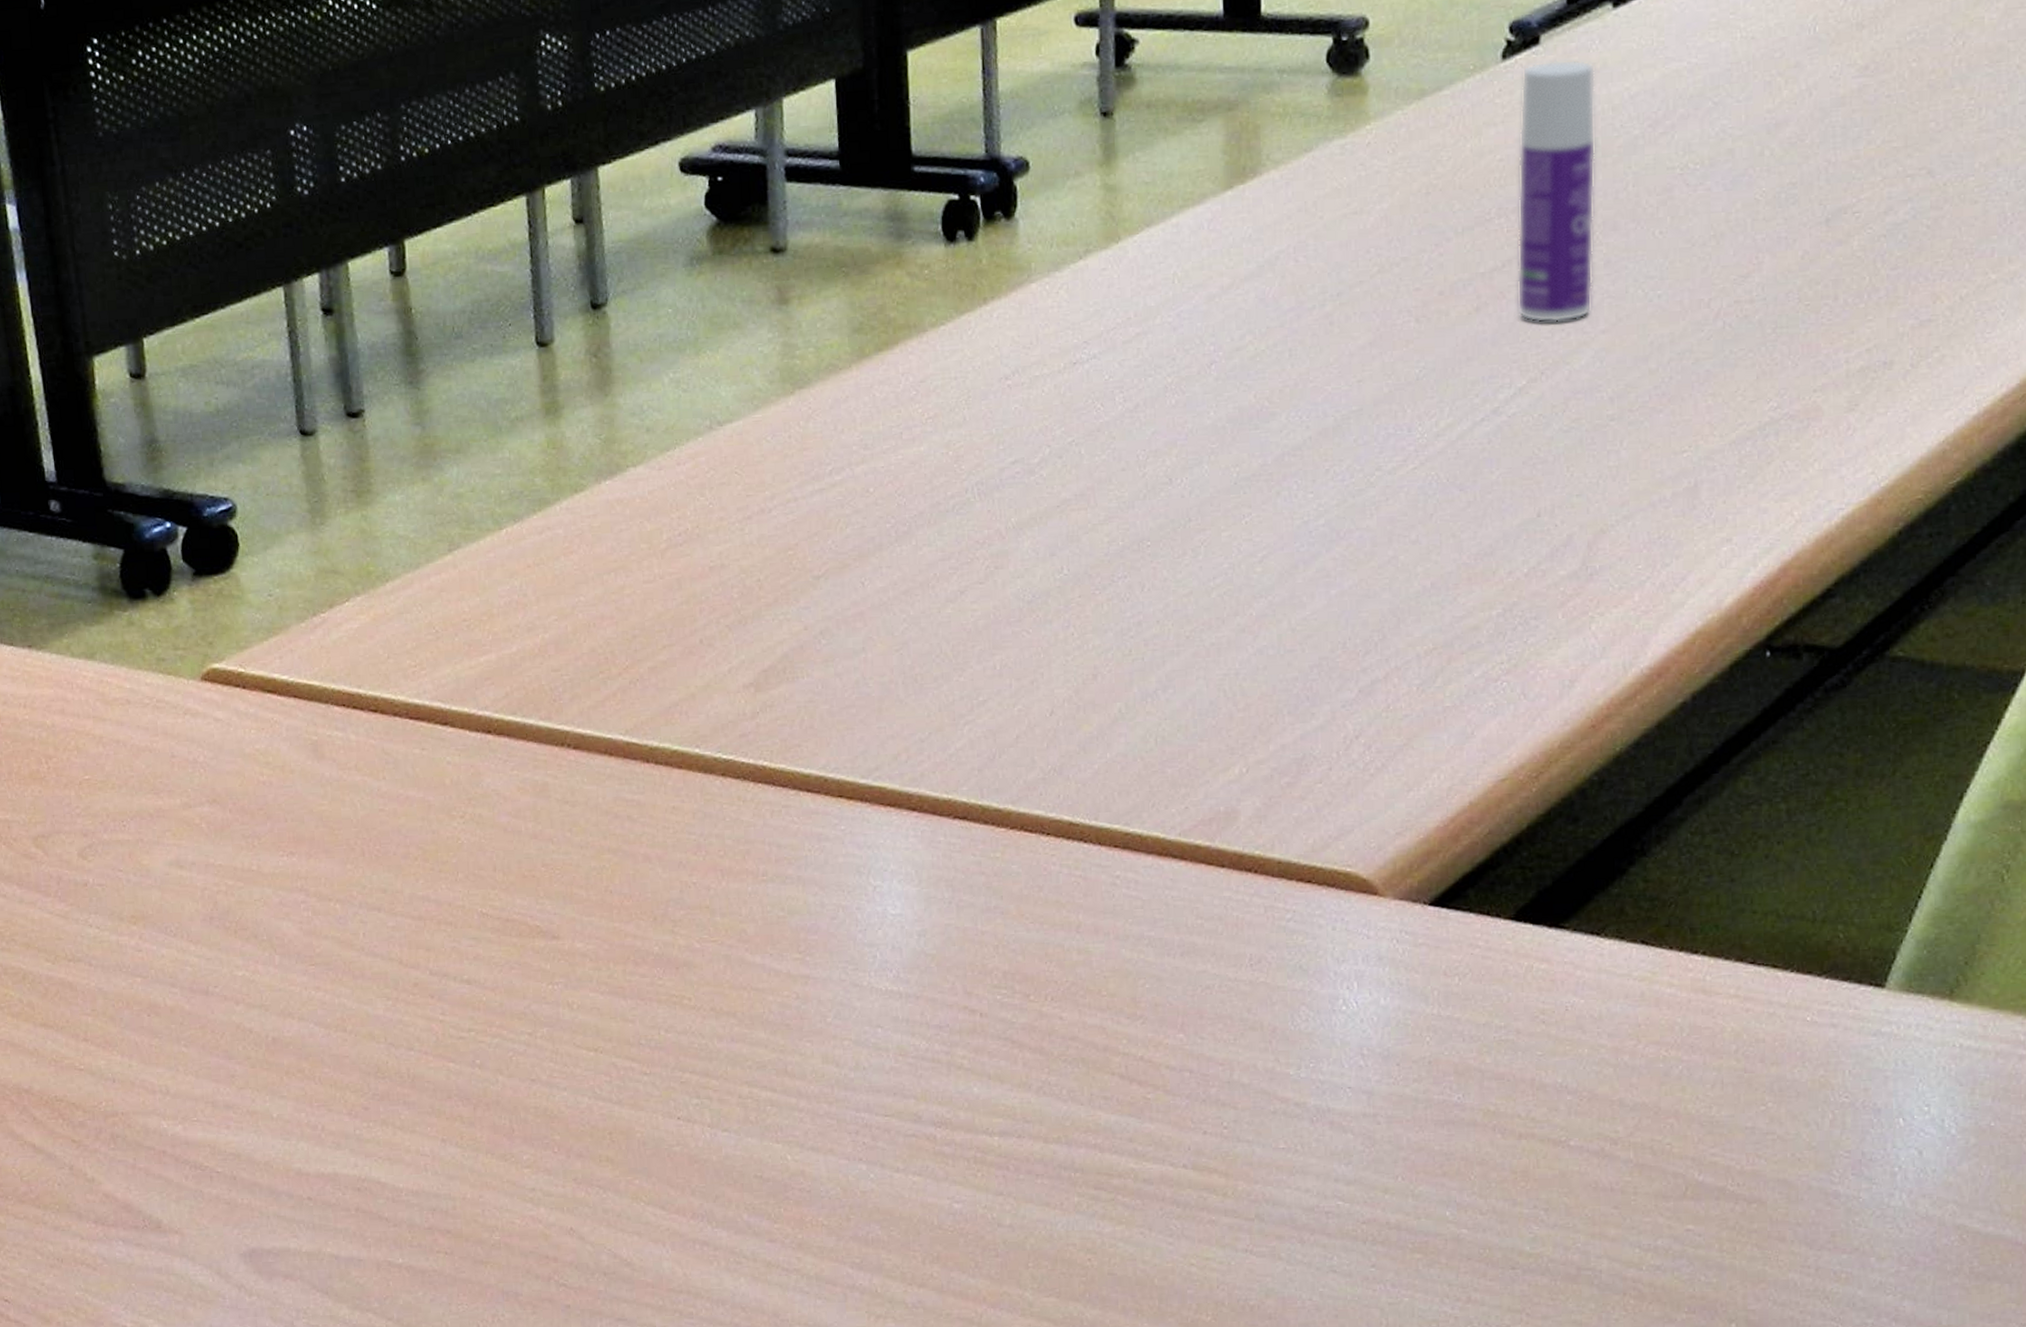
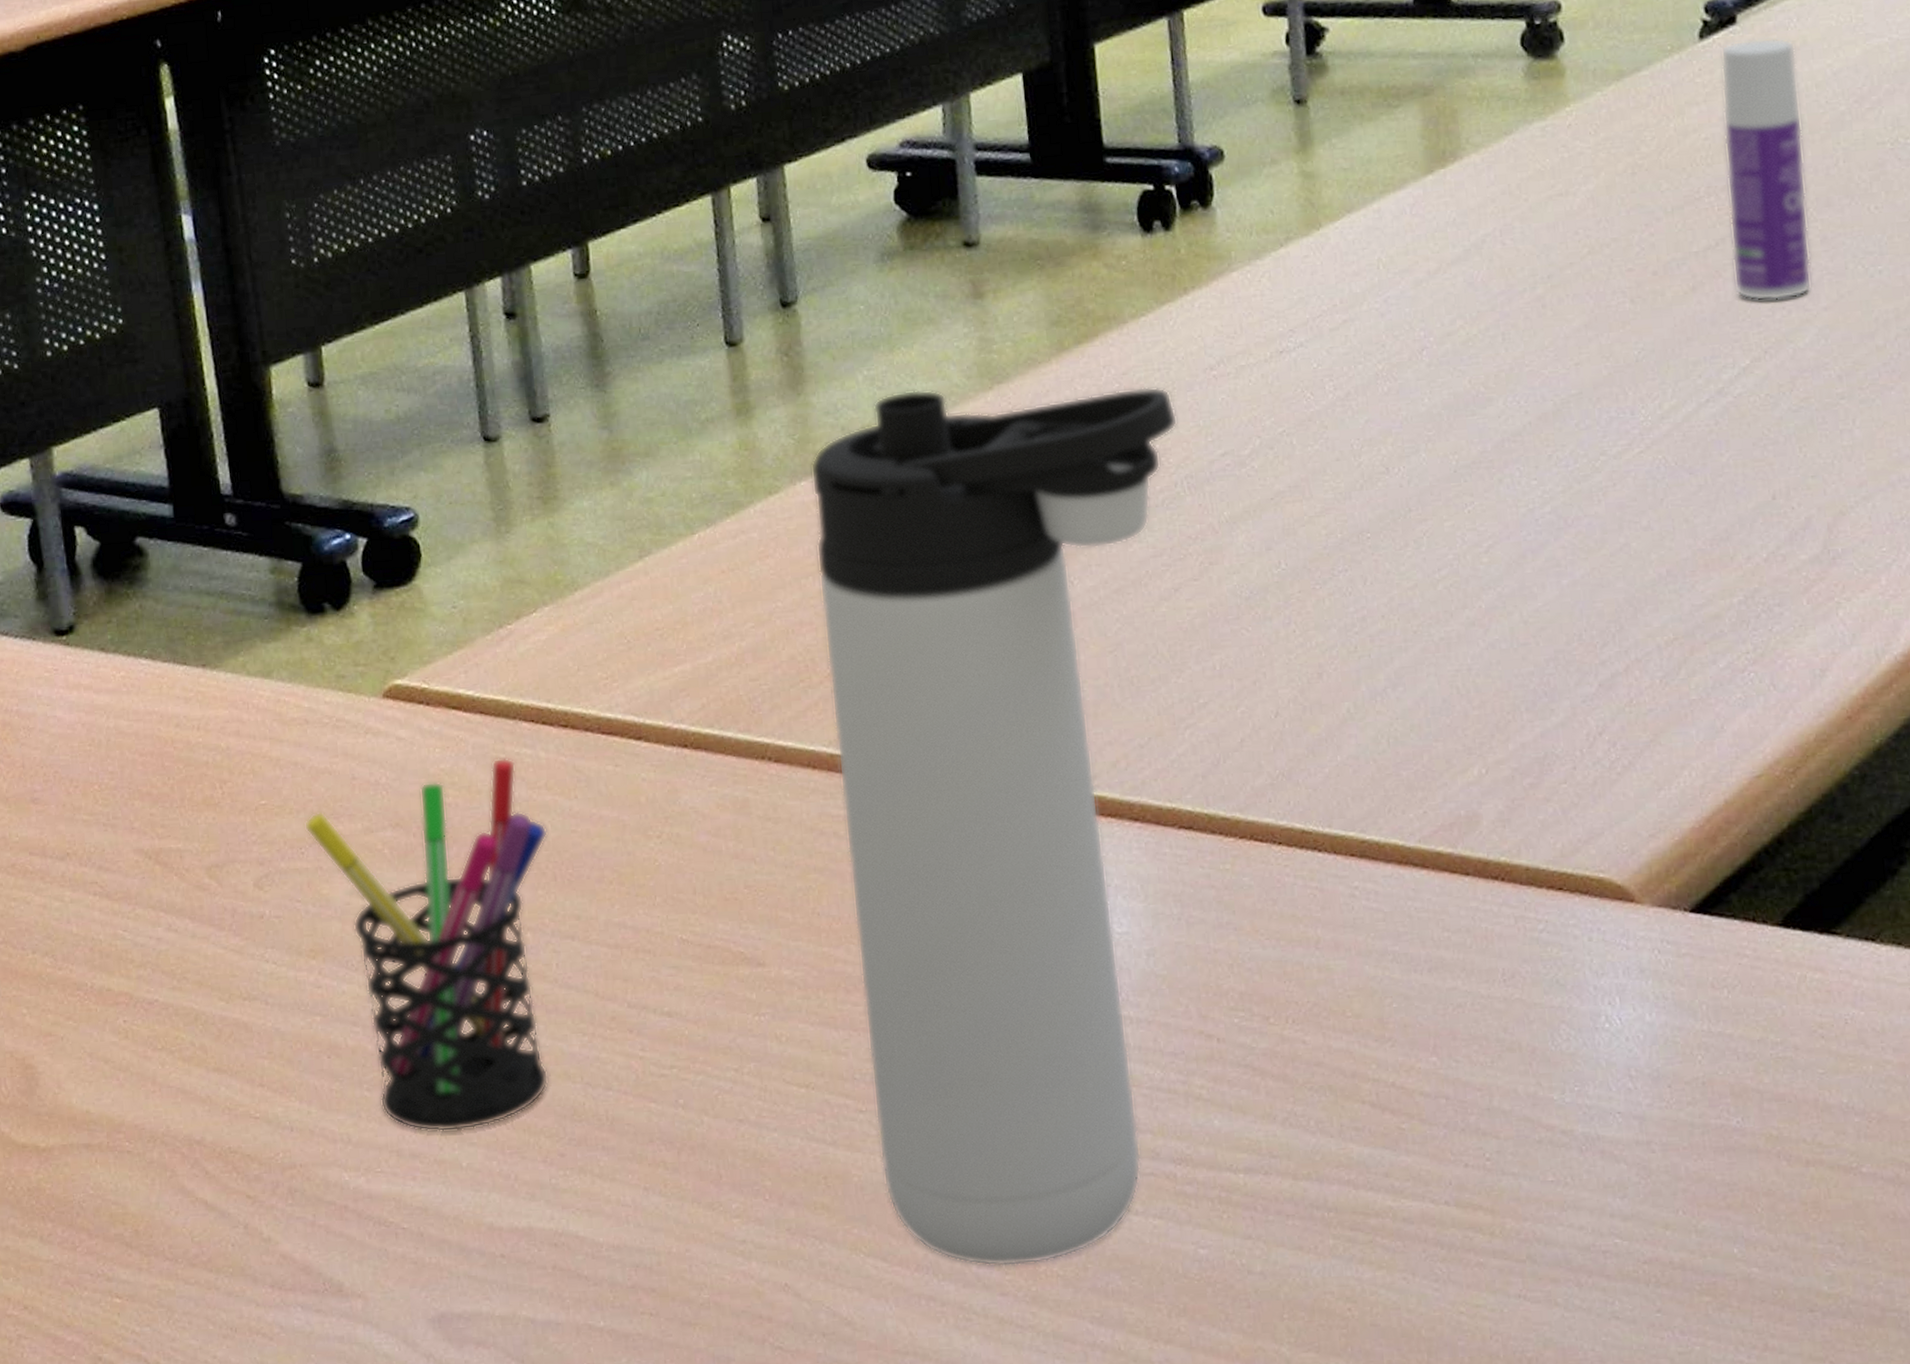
pen holder: none [125,740,357,1086] -> present [304,757,549,1132]
thermos bottle: none [615,393,972,1216] -> present [810,386,1178,1266]

